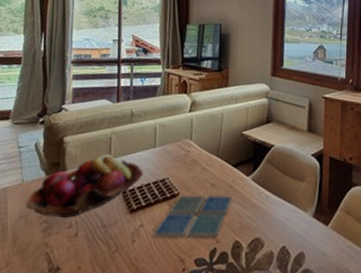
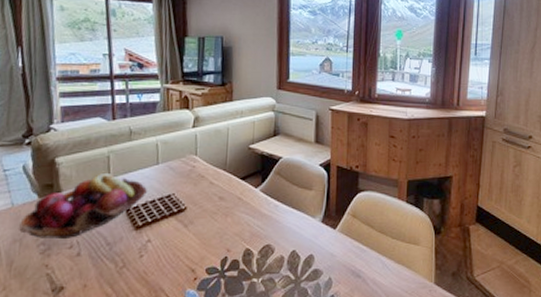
drink coaster: present [152,194,233,239] -> none [160,207,242,251]

